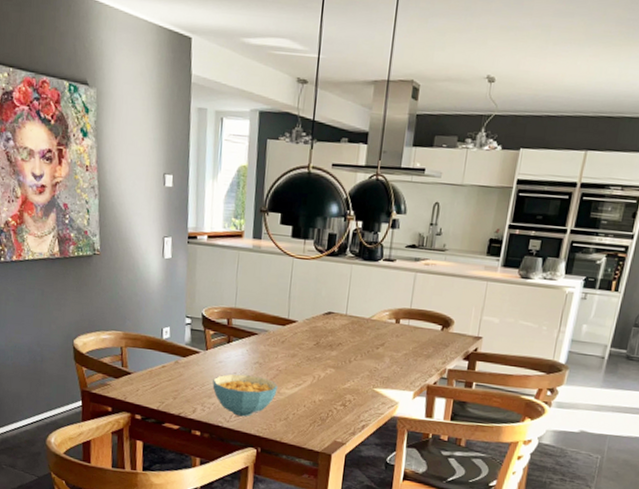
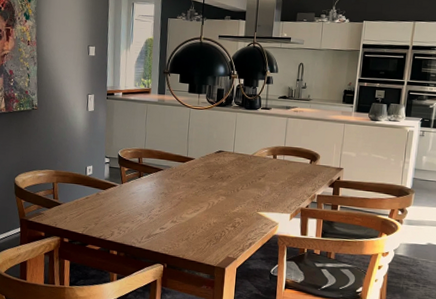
cereal bowl: present [212,373,278,417] -> none [127,202,180,238]

